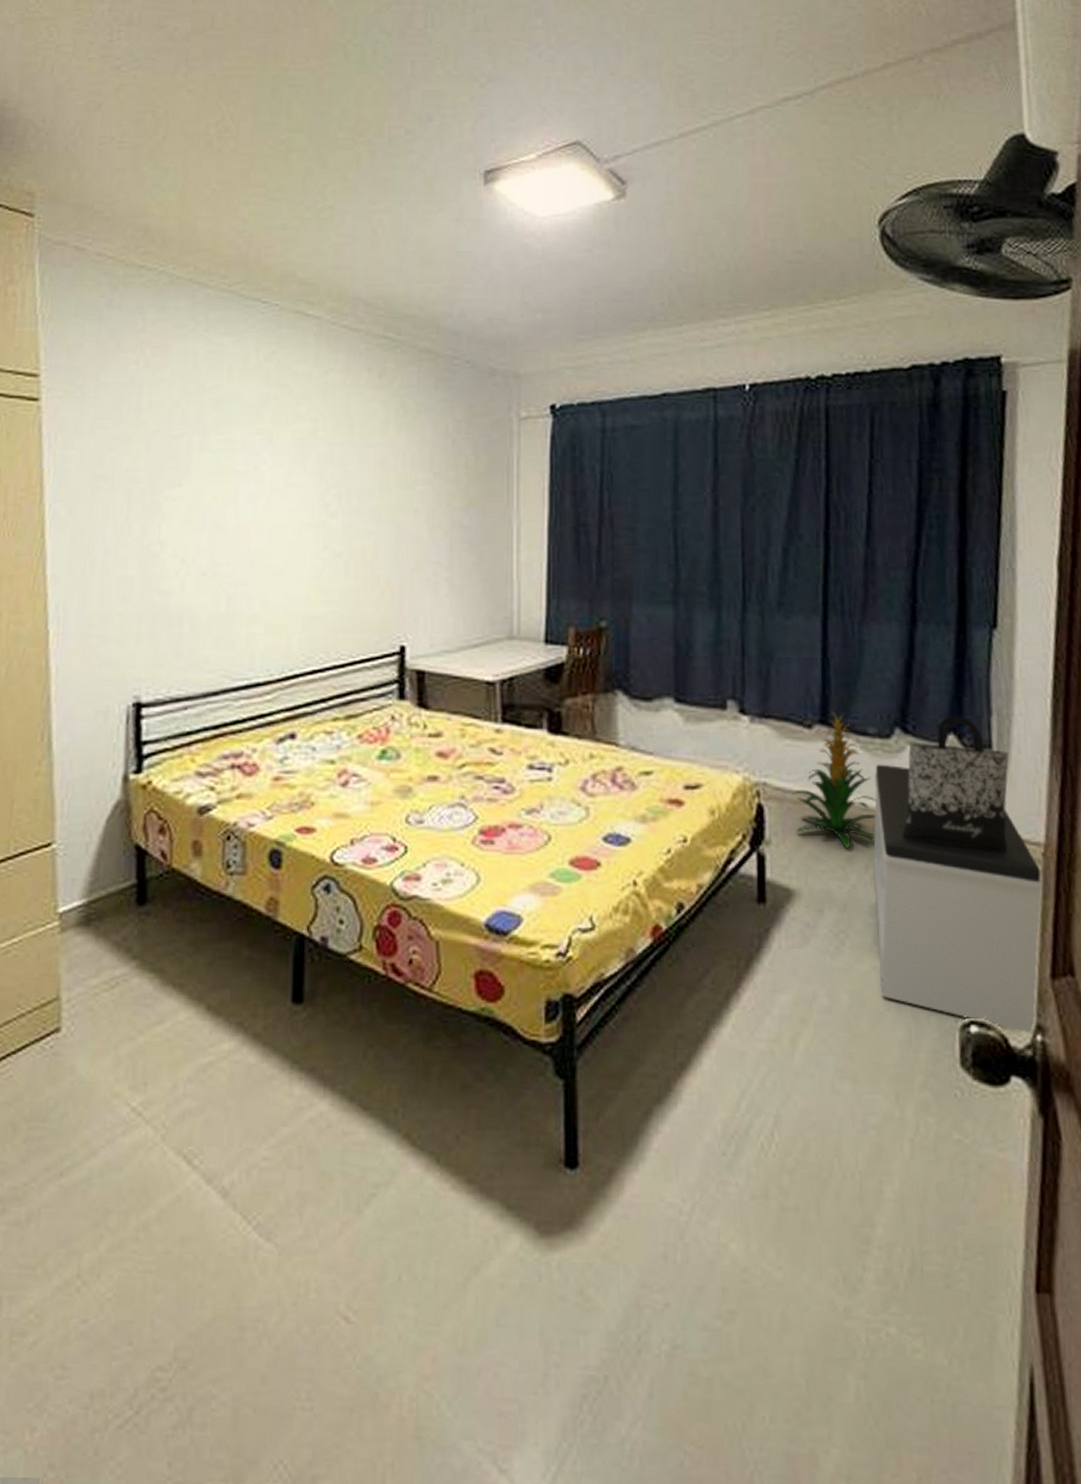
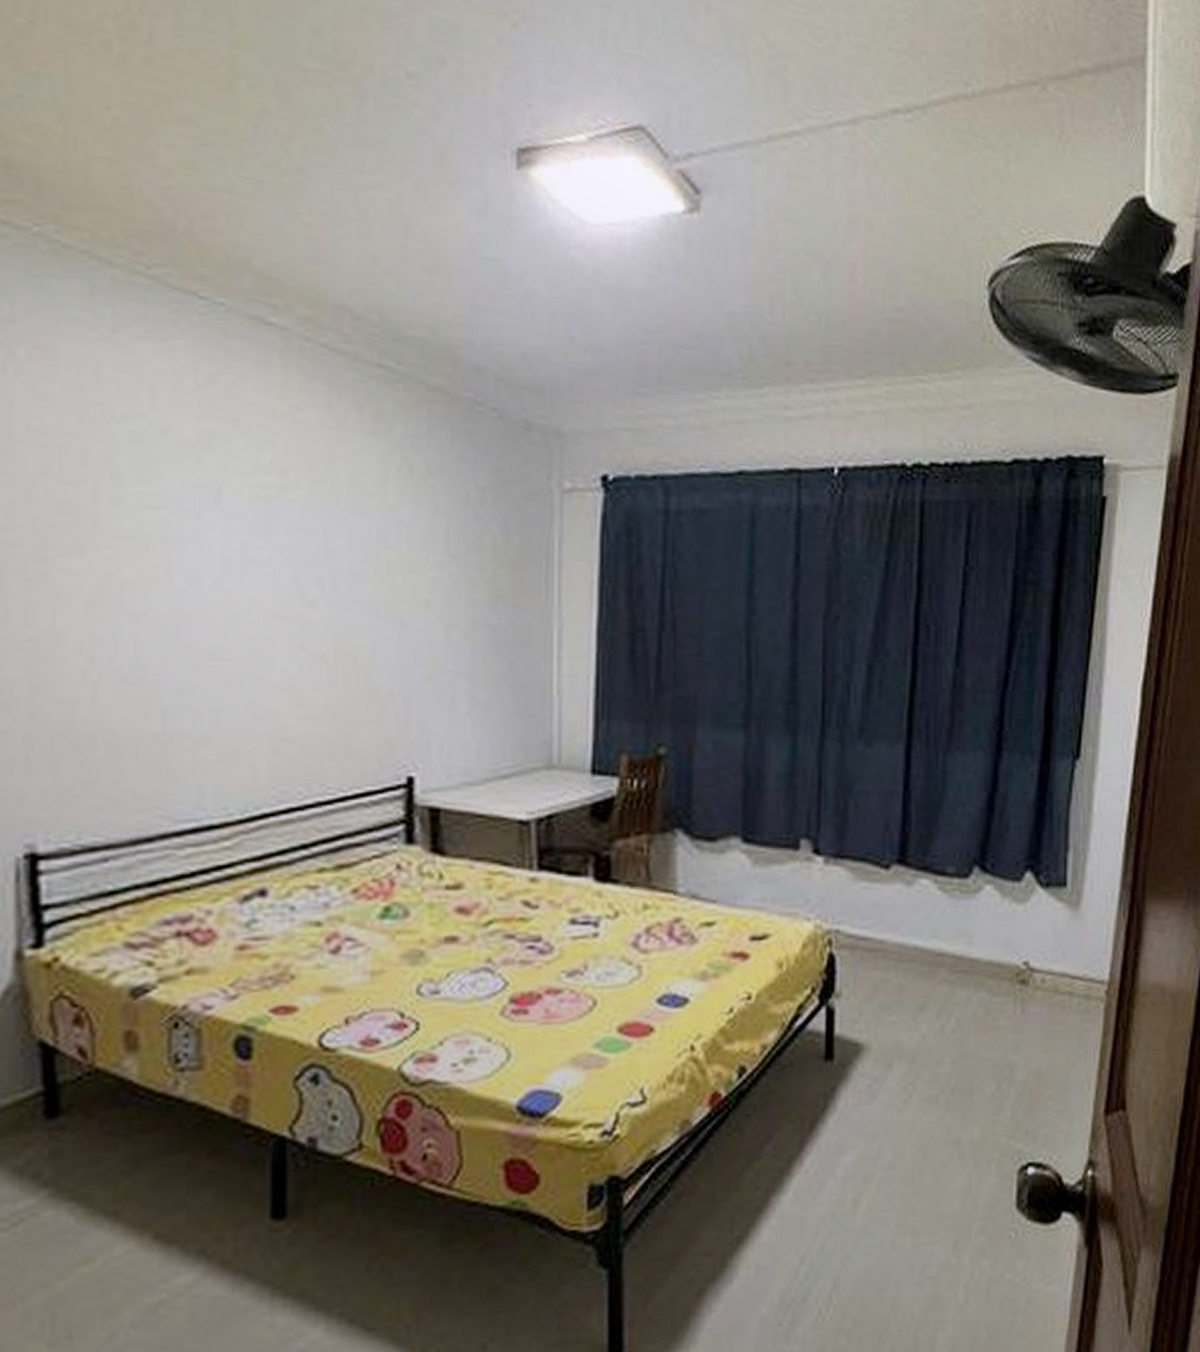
indoor plant: present [792,711,877,848] -> none [865,850,951,997]
bench: present [873,764,1043,1034] -> none [944,905,1103,1170]
tote bag: present [902,716,1009,851] -> none [974,852,1081,991]

